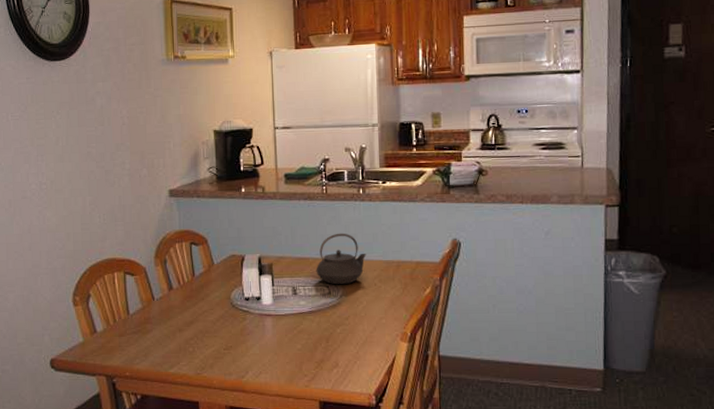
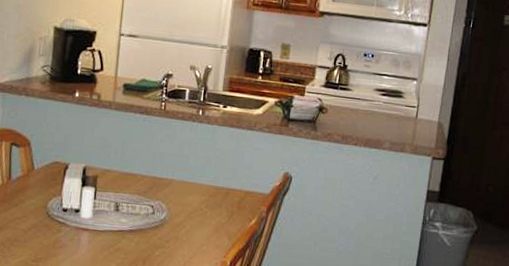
teapot: present [316,233,367,284] -> none [142,152,197,206]

